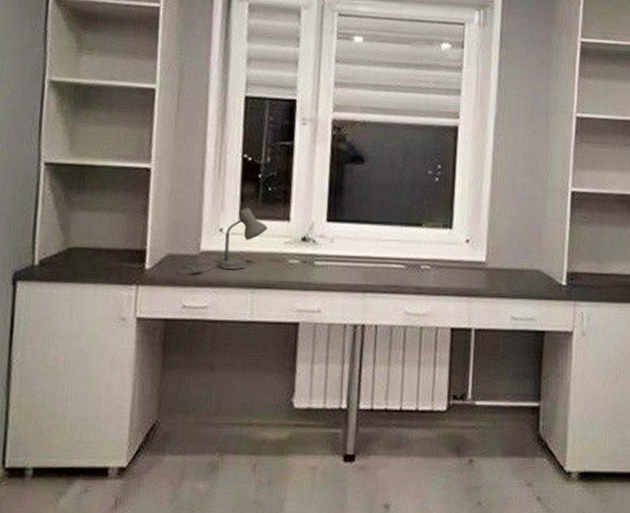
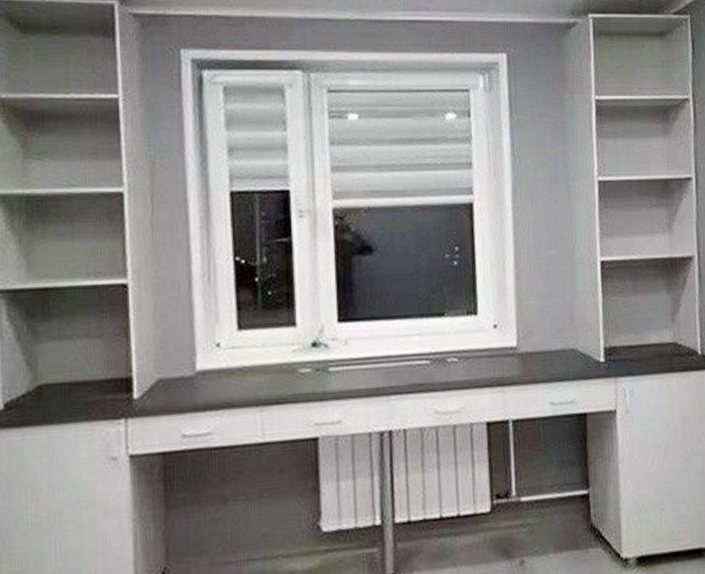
desk lamp: present [179,207,268,274] -> none [173,316,272,399]

